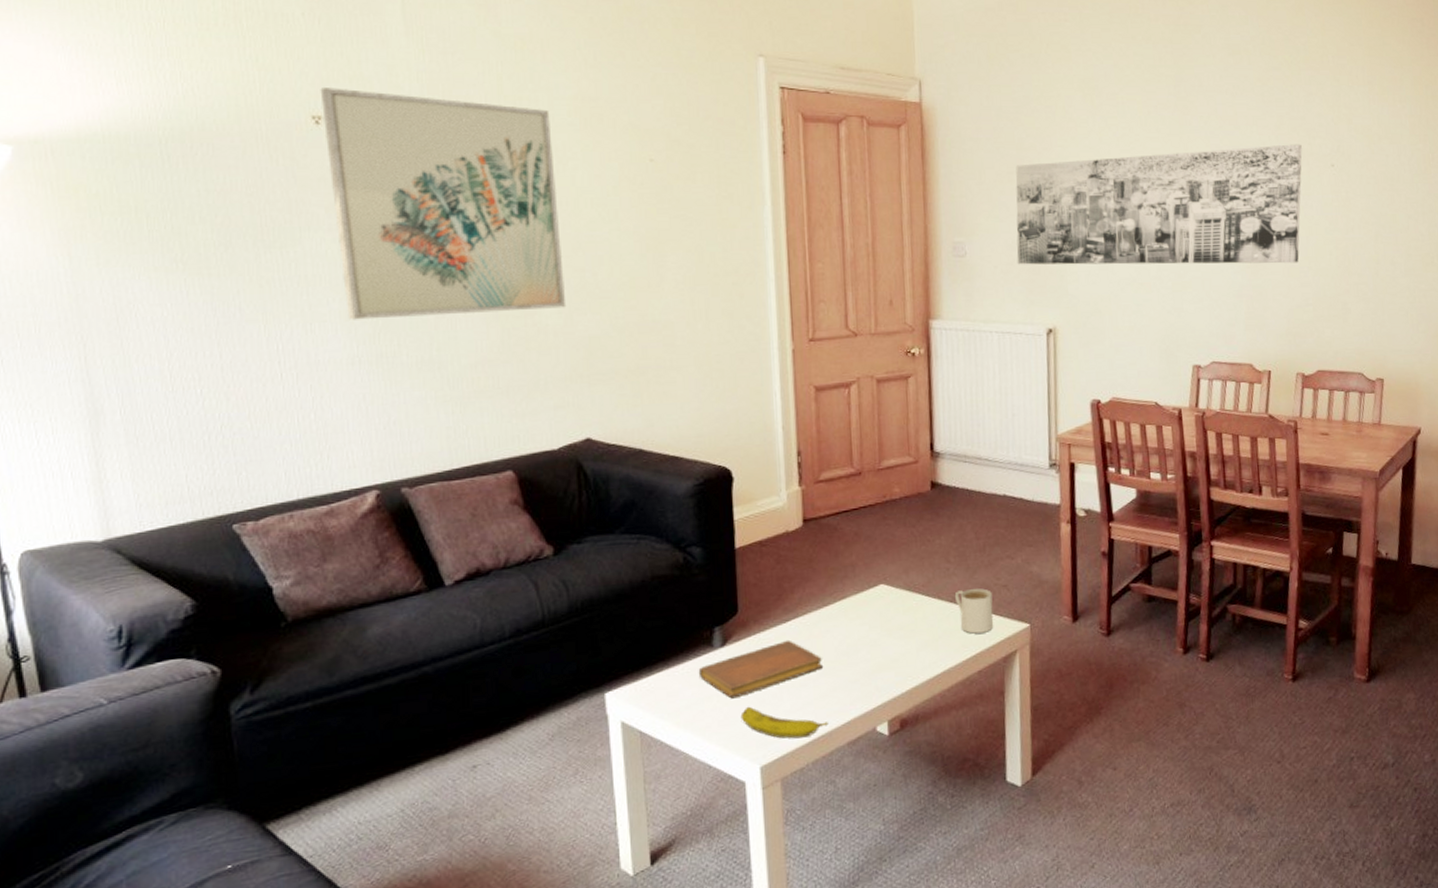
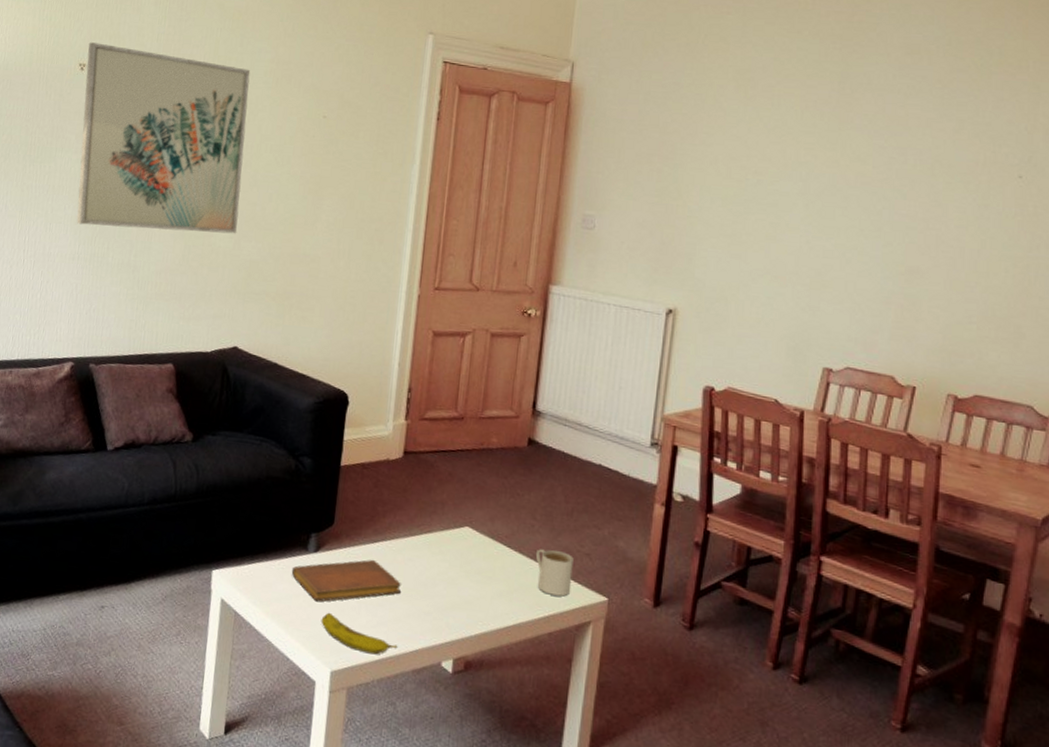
wall art: present [1015,144,1302,265] -> none [645,147,984,277]

